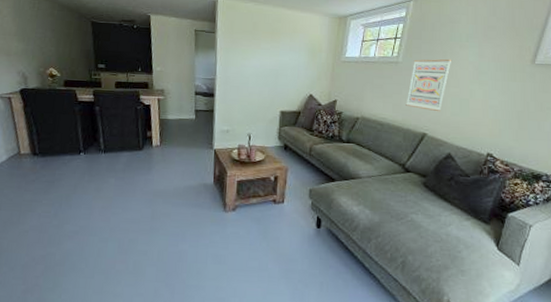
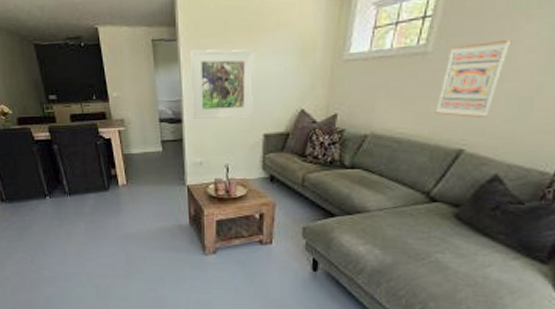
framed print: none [223,41,276,97] -> present [191,49,255,119]

